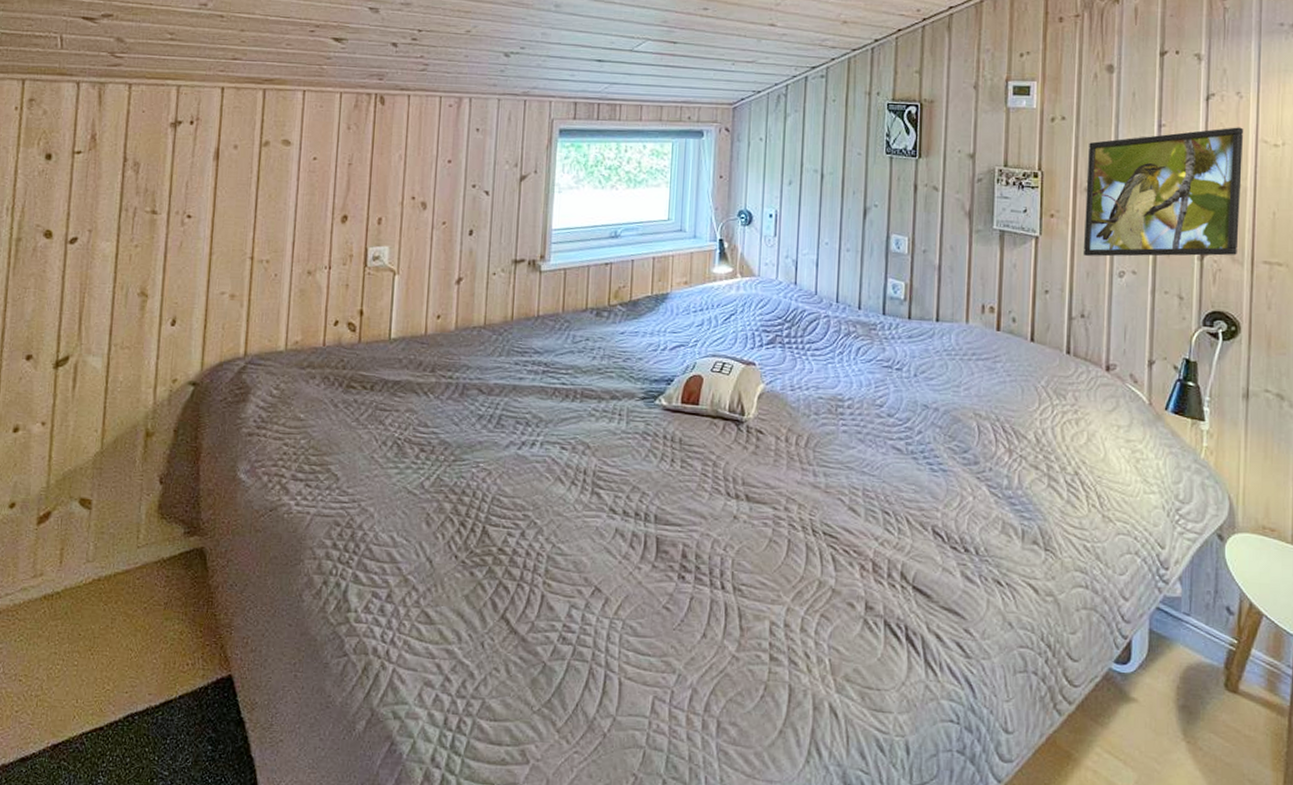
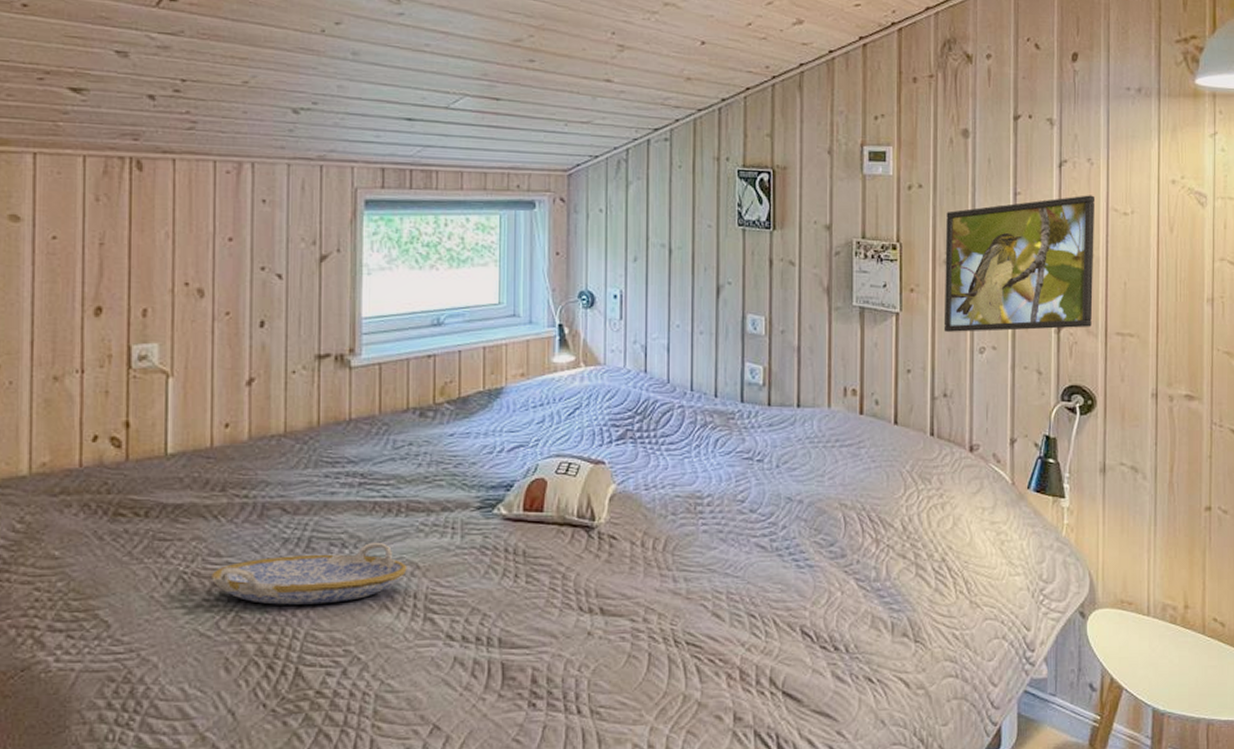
serving tray: none [420,422,580,474] -> present [212,542,407,605]

